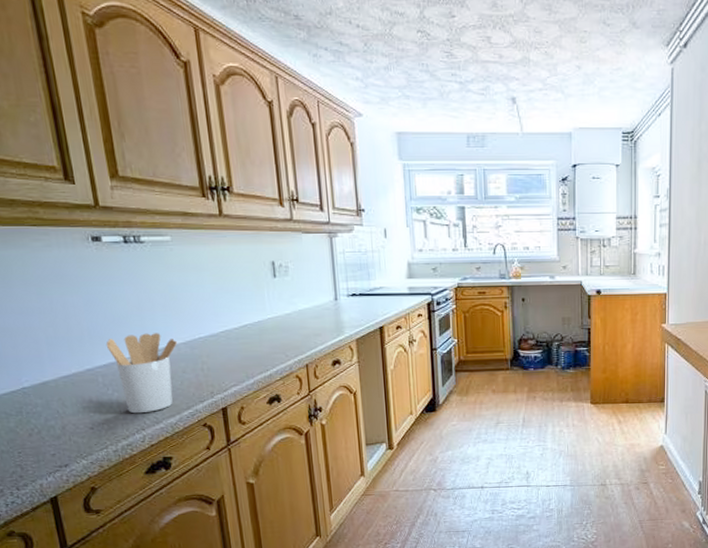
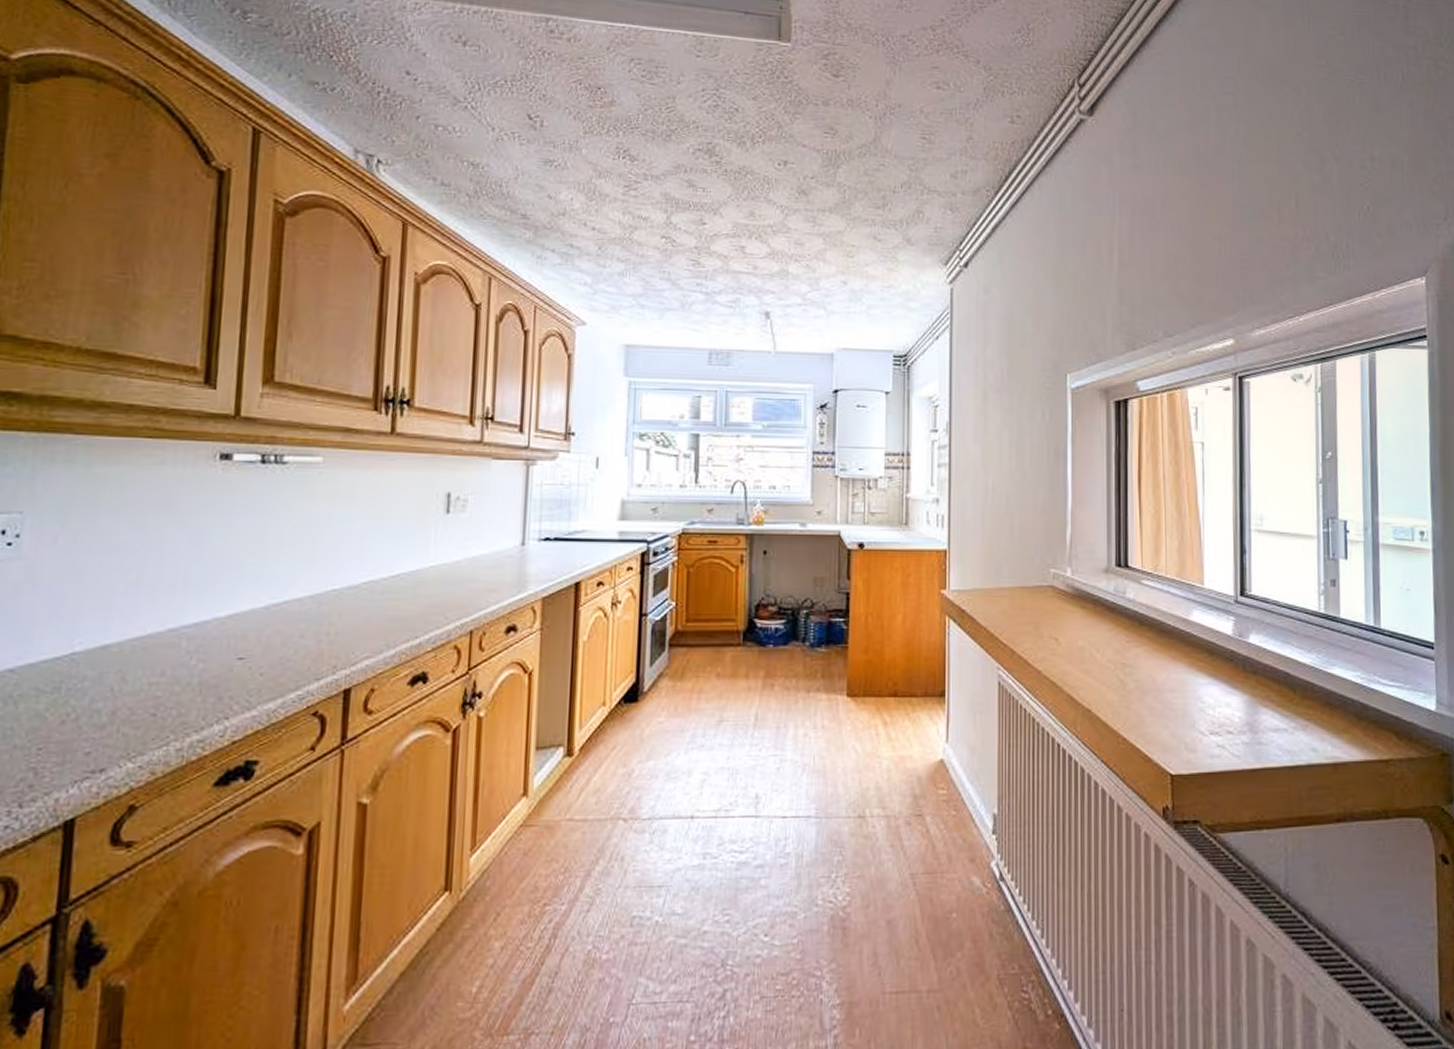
utensil holder: present [106,333,178,414] -> none [203,581,303,695]

